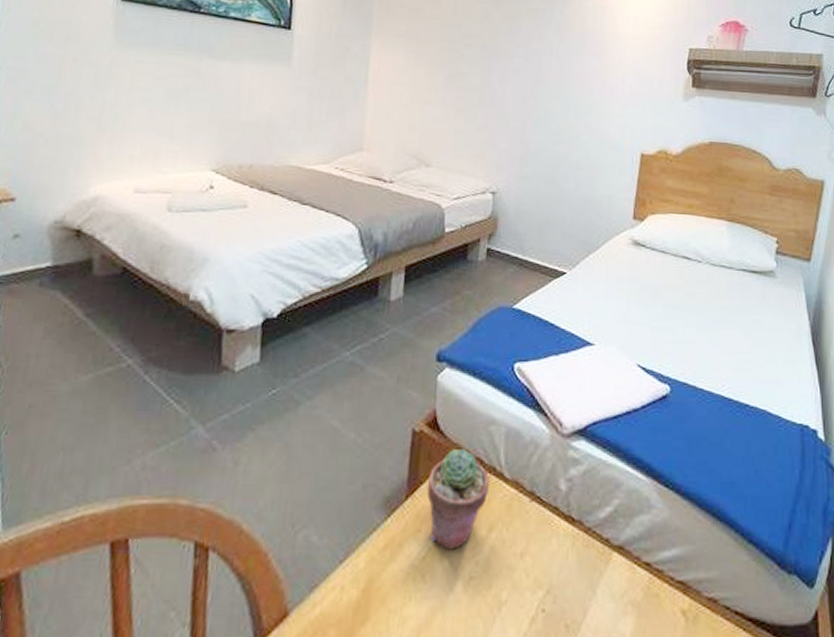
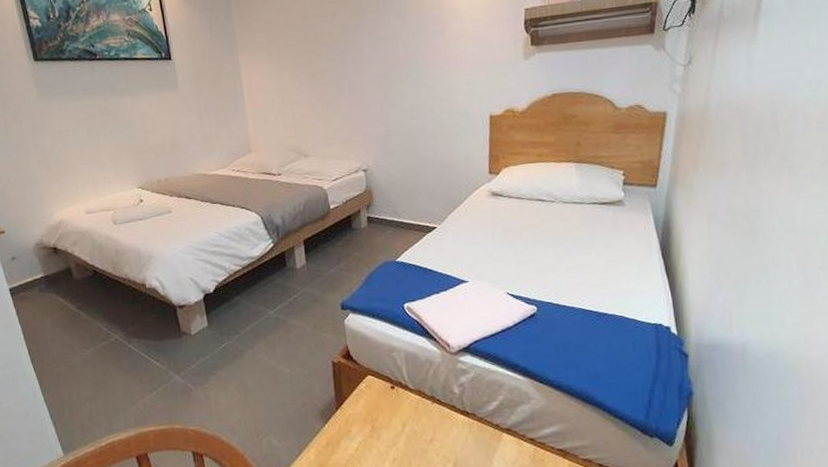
potted succulent: present [426,448,490,550] -> none [350,370,399,442]

